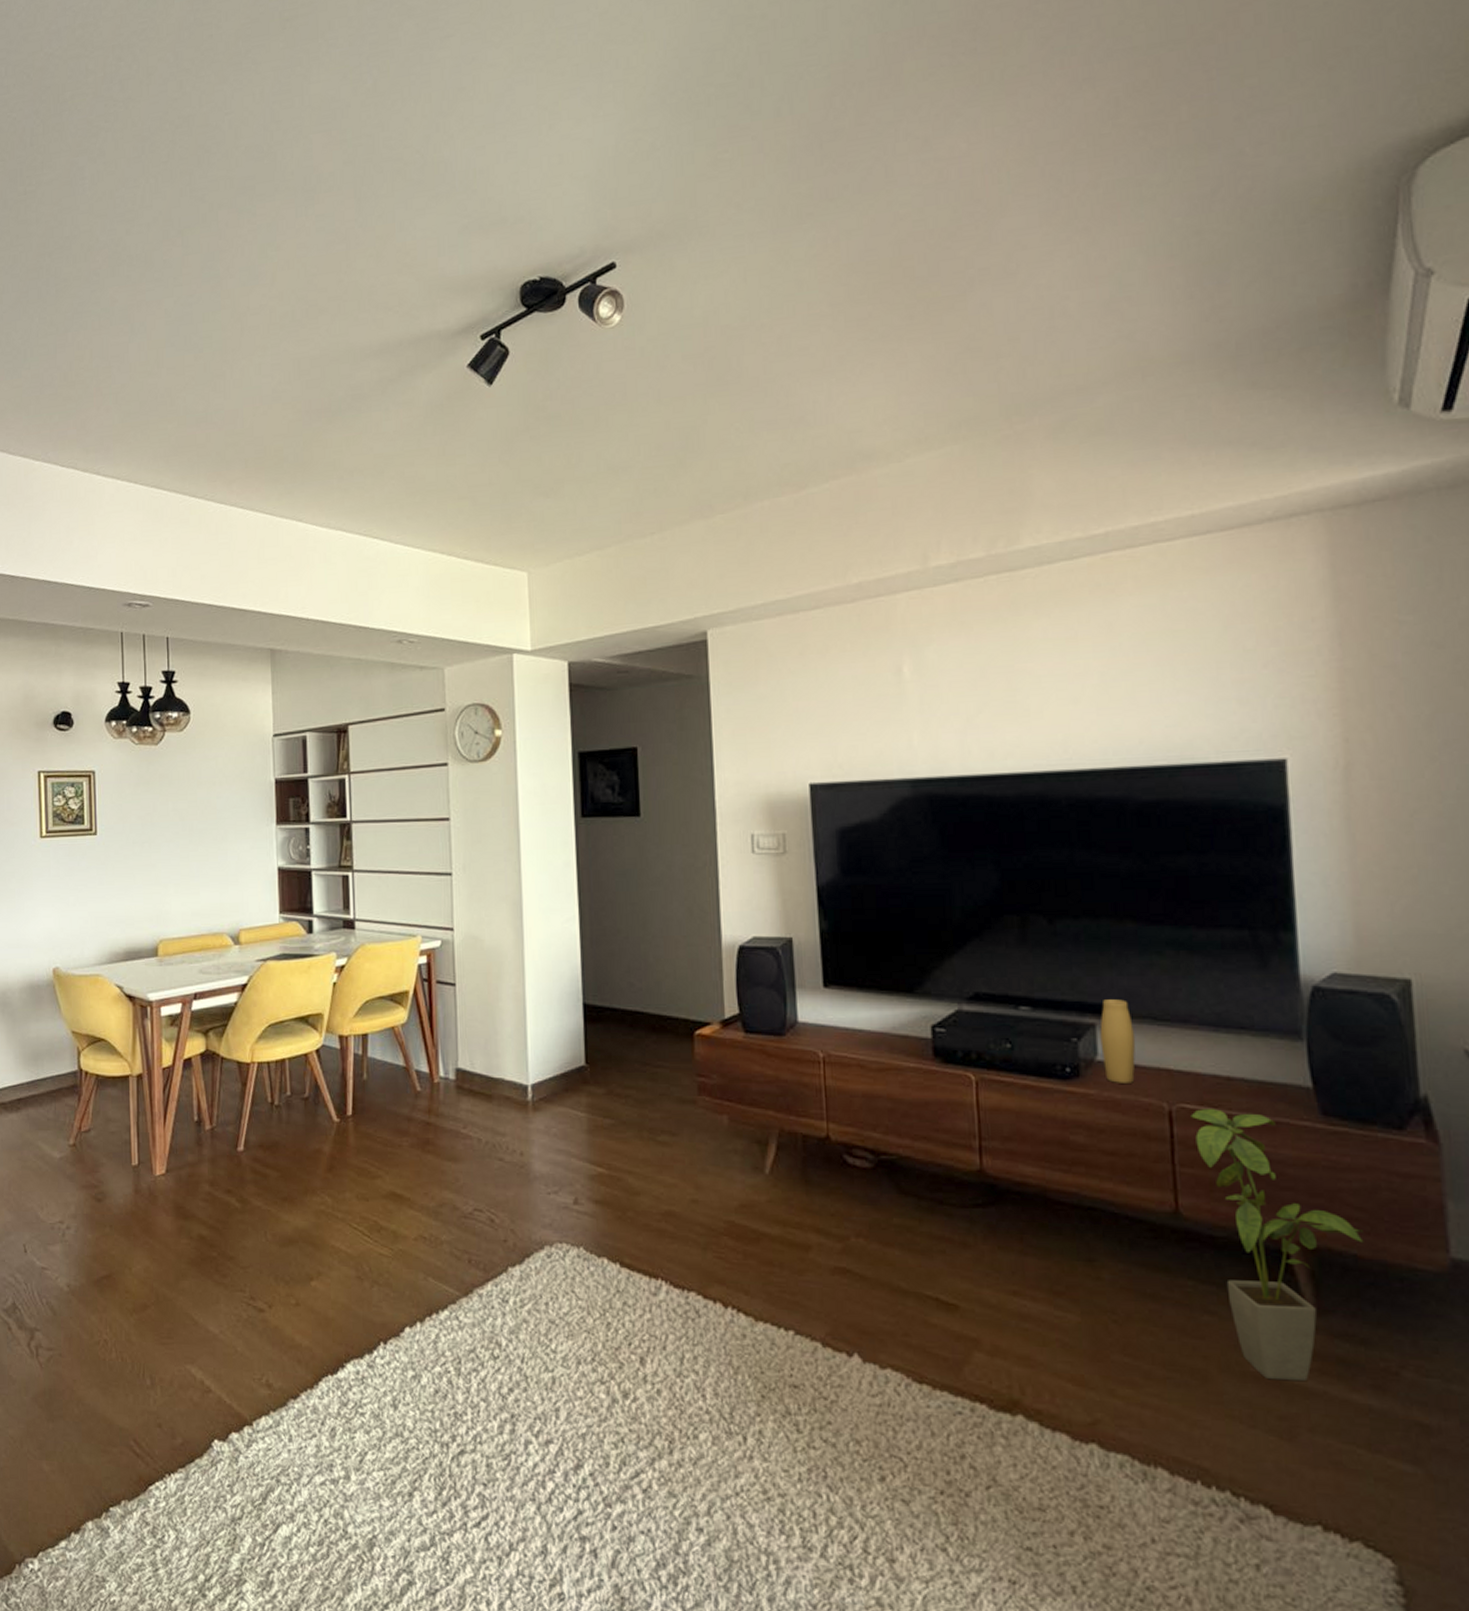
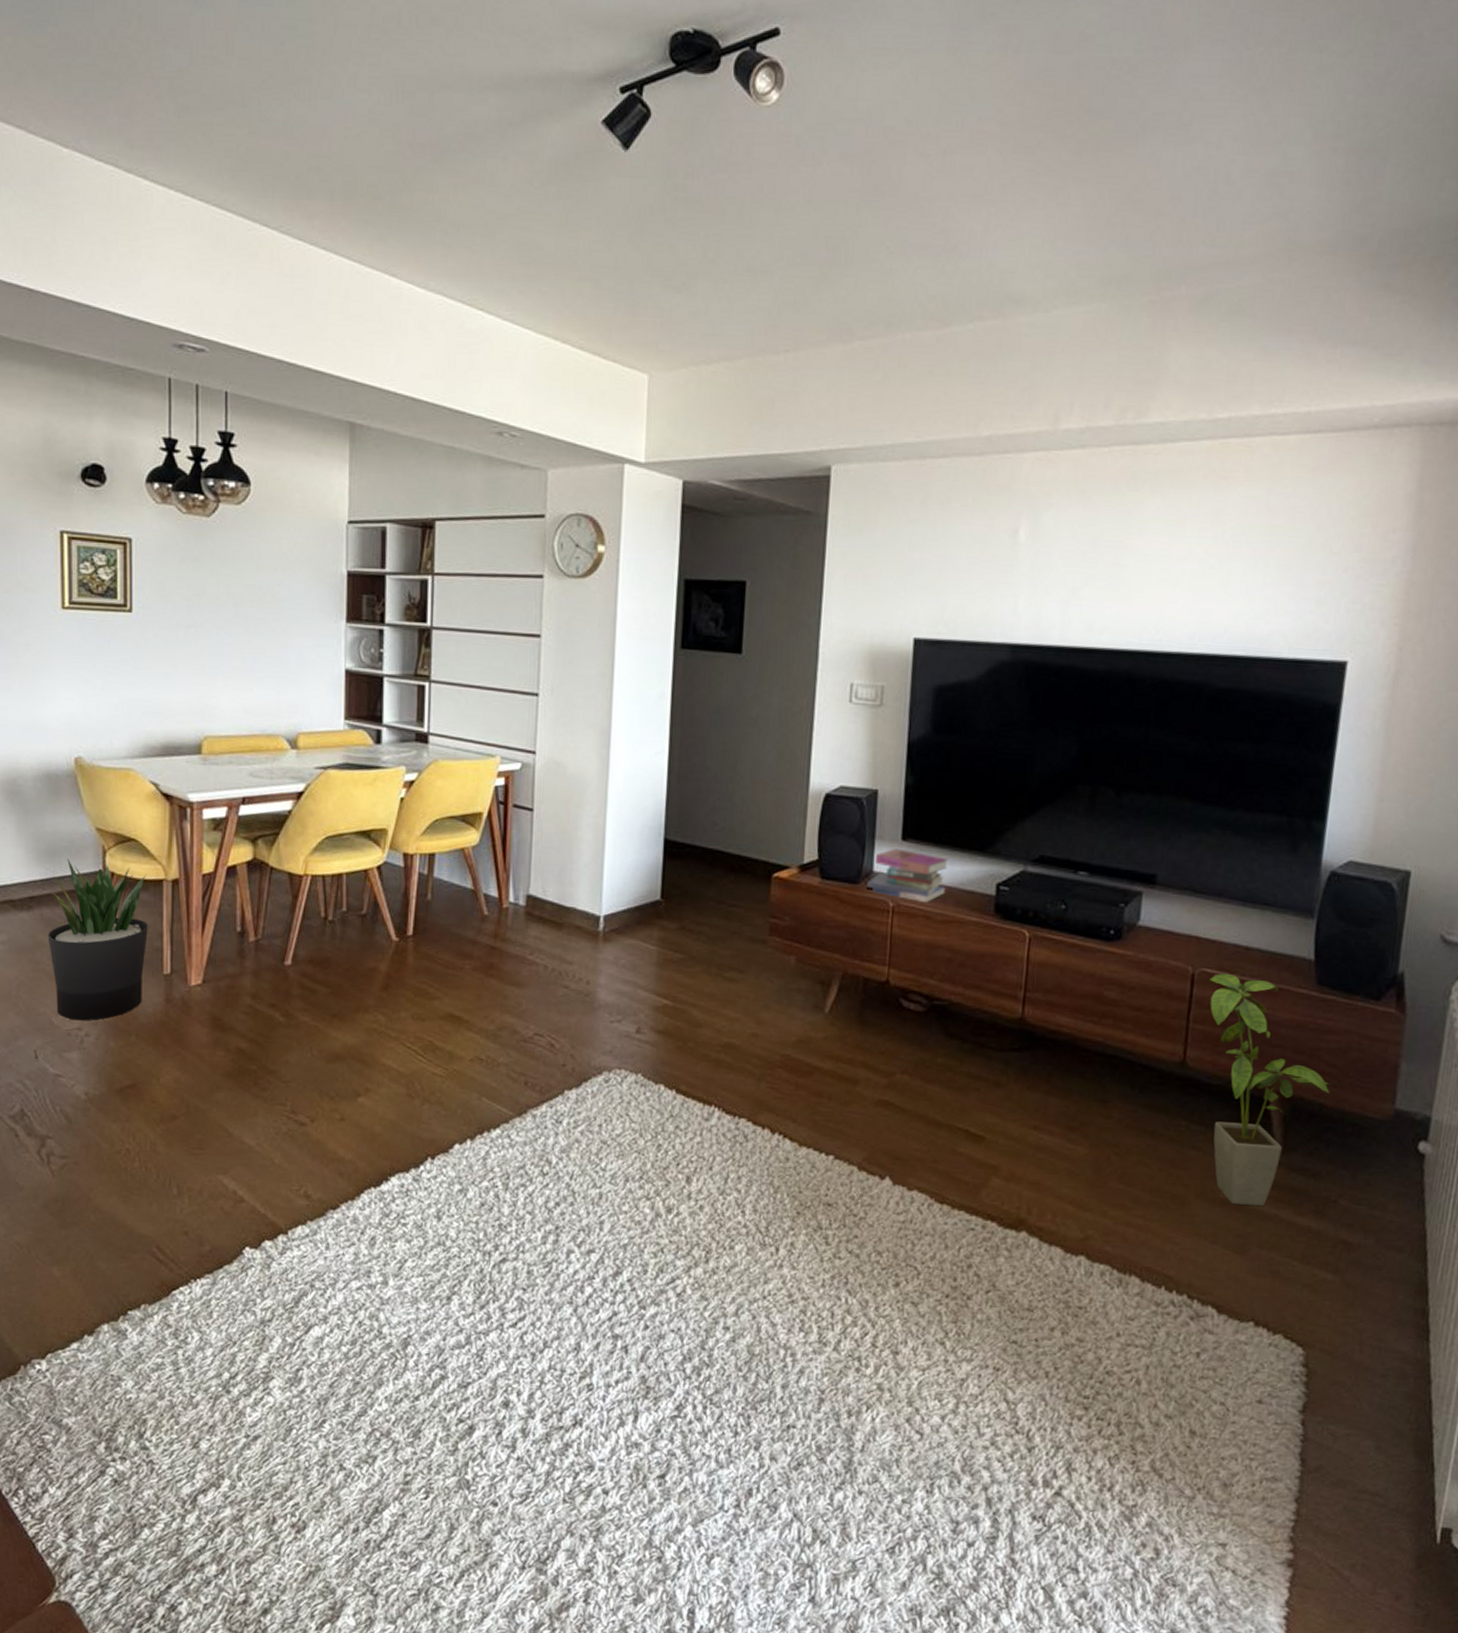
planter: none [33,1062,118,1214] -> present [47,859,148,1021]
books: none [793,996,877,1052] -> present [867,848,948,904]
vase: present [1099,999,1136,1083] -> none [1143,870,1175,948]

